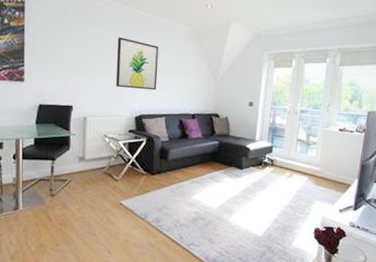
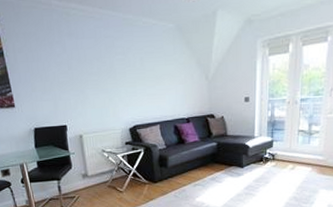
wall art: present [115,37,159,91] -> none [99,46,147,101]

